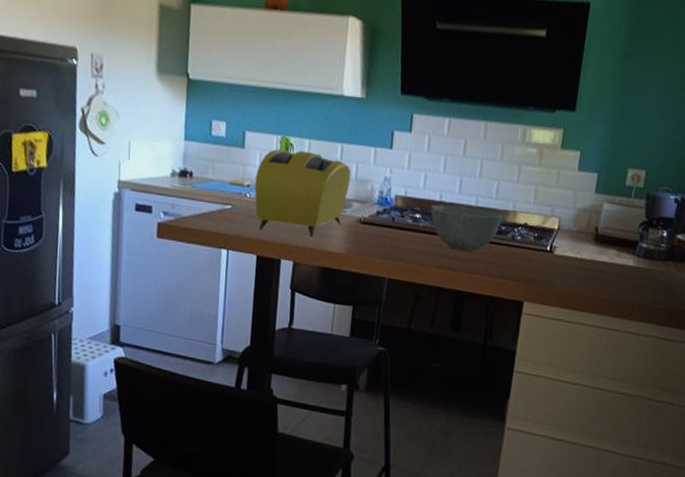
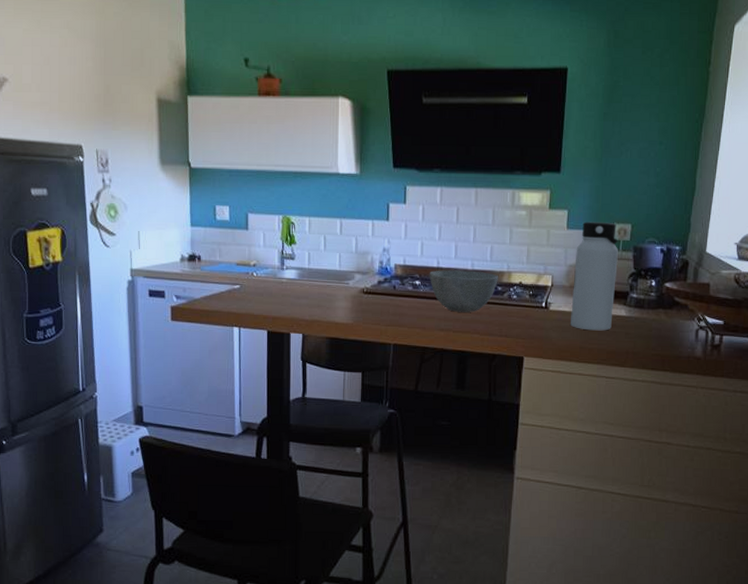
toaster: present [254,149,351,238] -> none [260,228,351,310]
water bottle: none [575,164,631,280] -> present [571,221,618,331]

